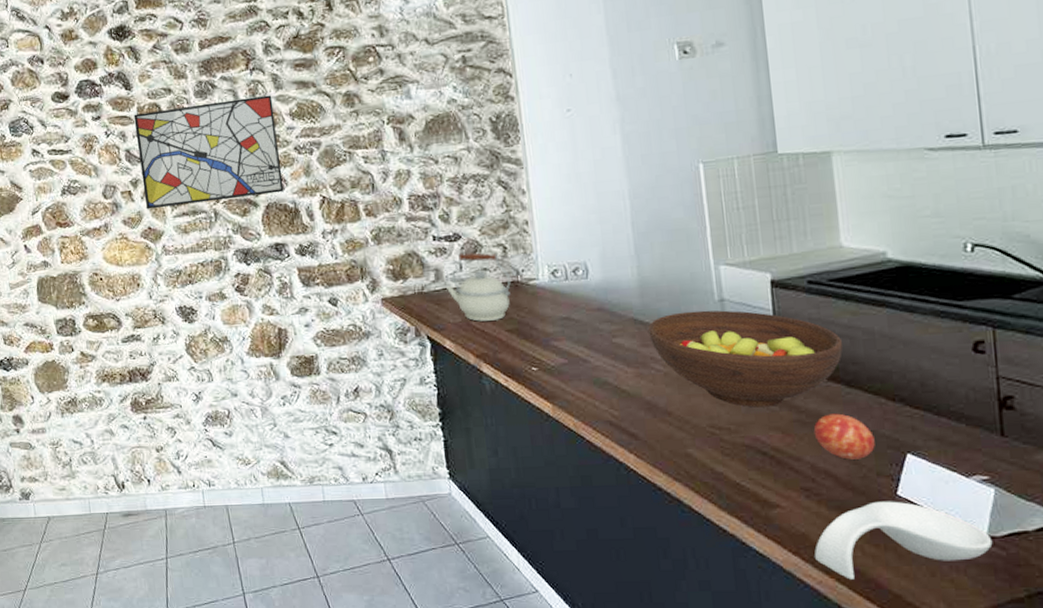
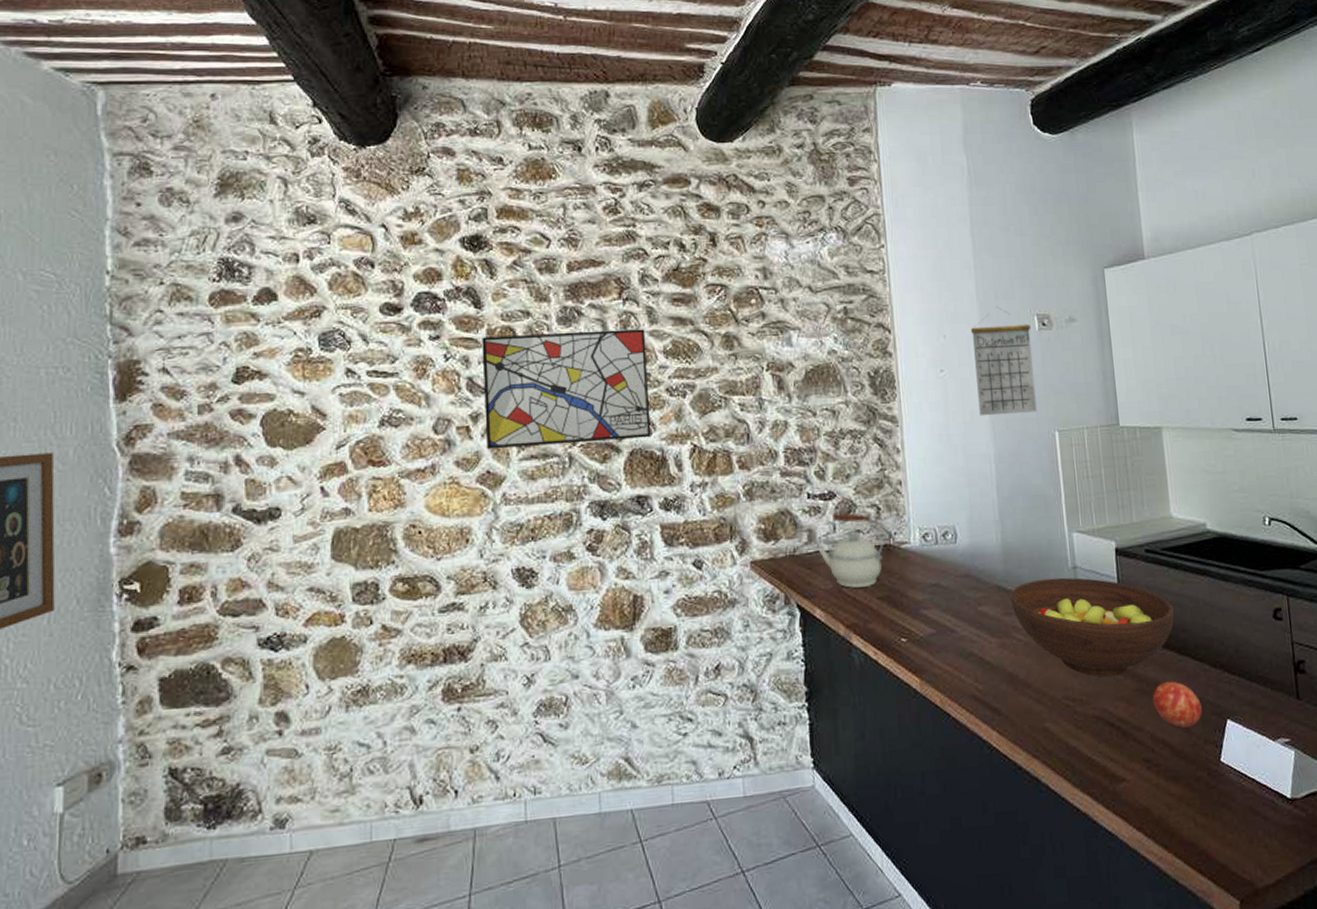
calendar: none [599,38,678,153] -> present [970,306,1037,416]
spoon rest: present [814,501,993,580] -> none [1155,768,1295,853]

